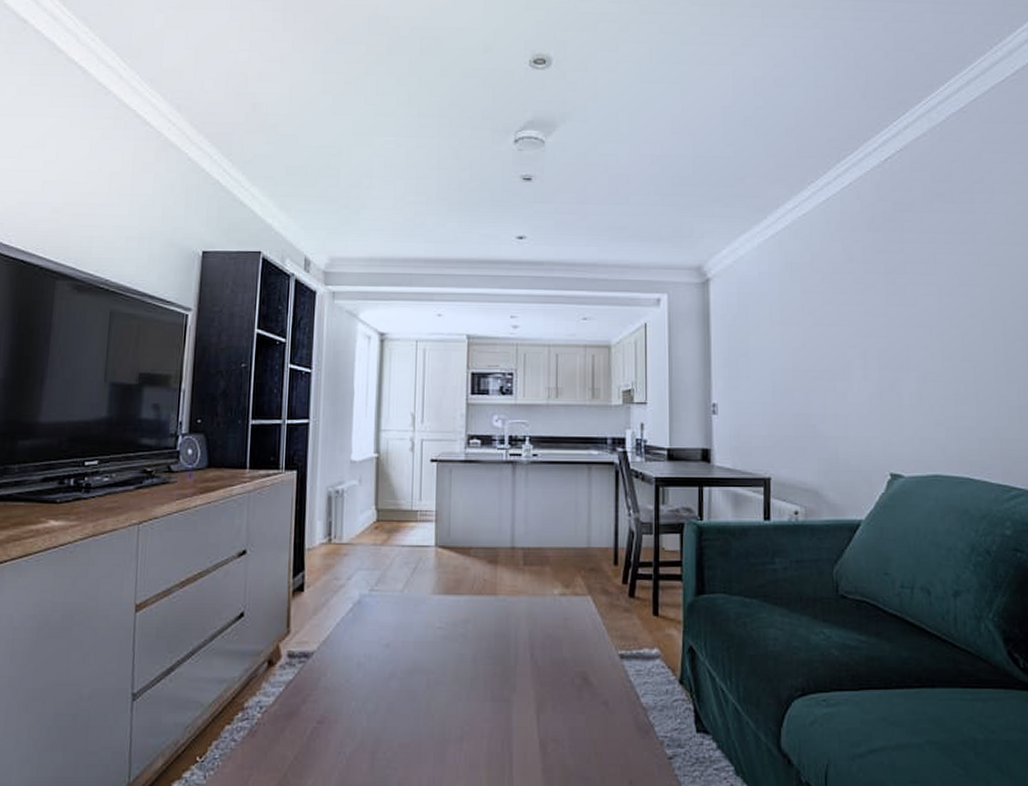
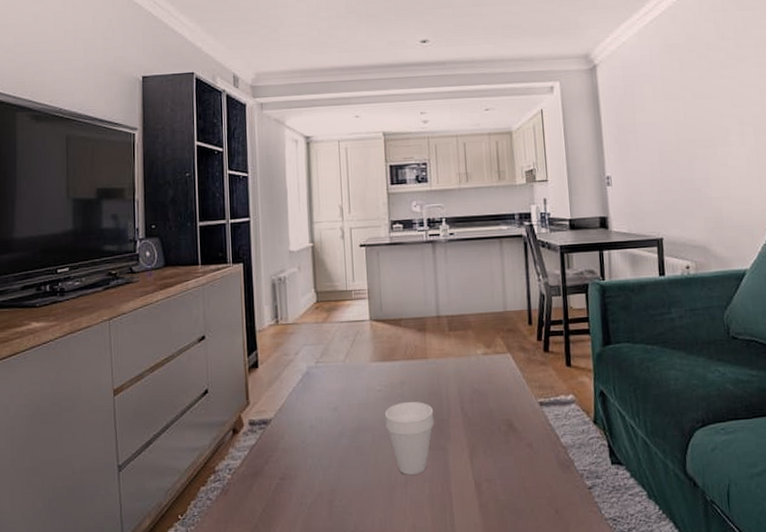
cup: none [443,643,500,728] -> present [384,401,435,475]

